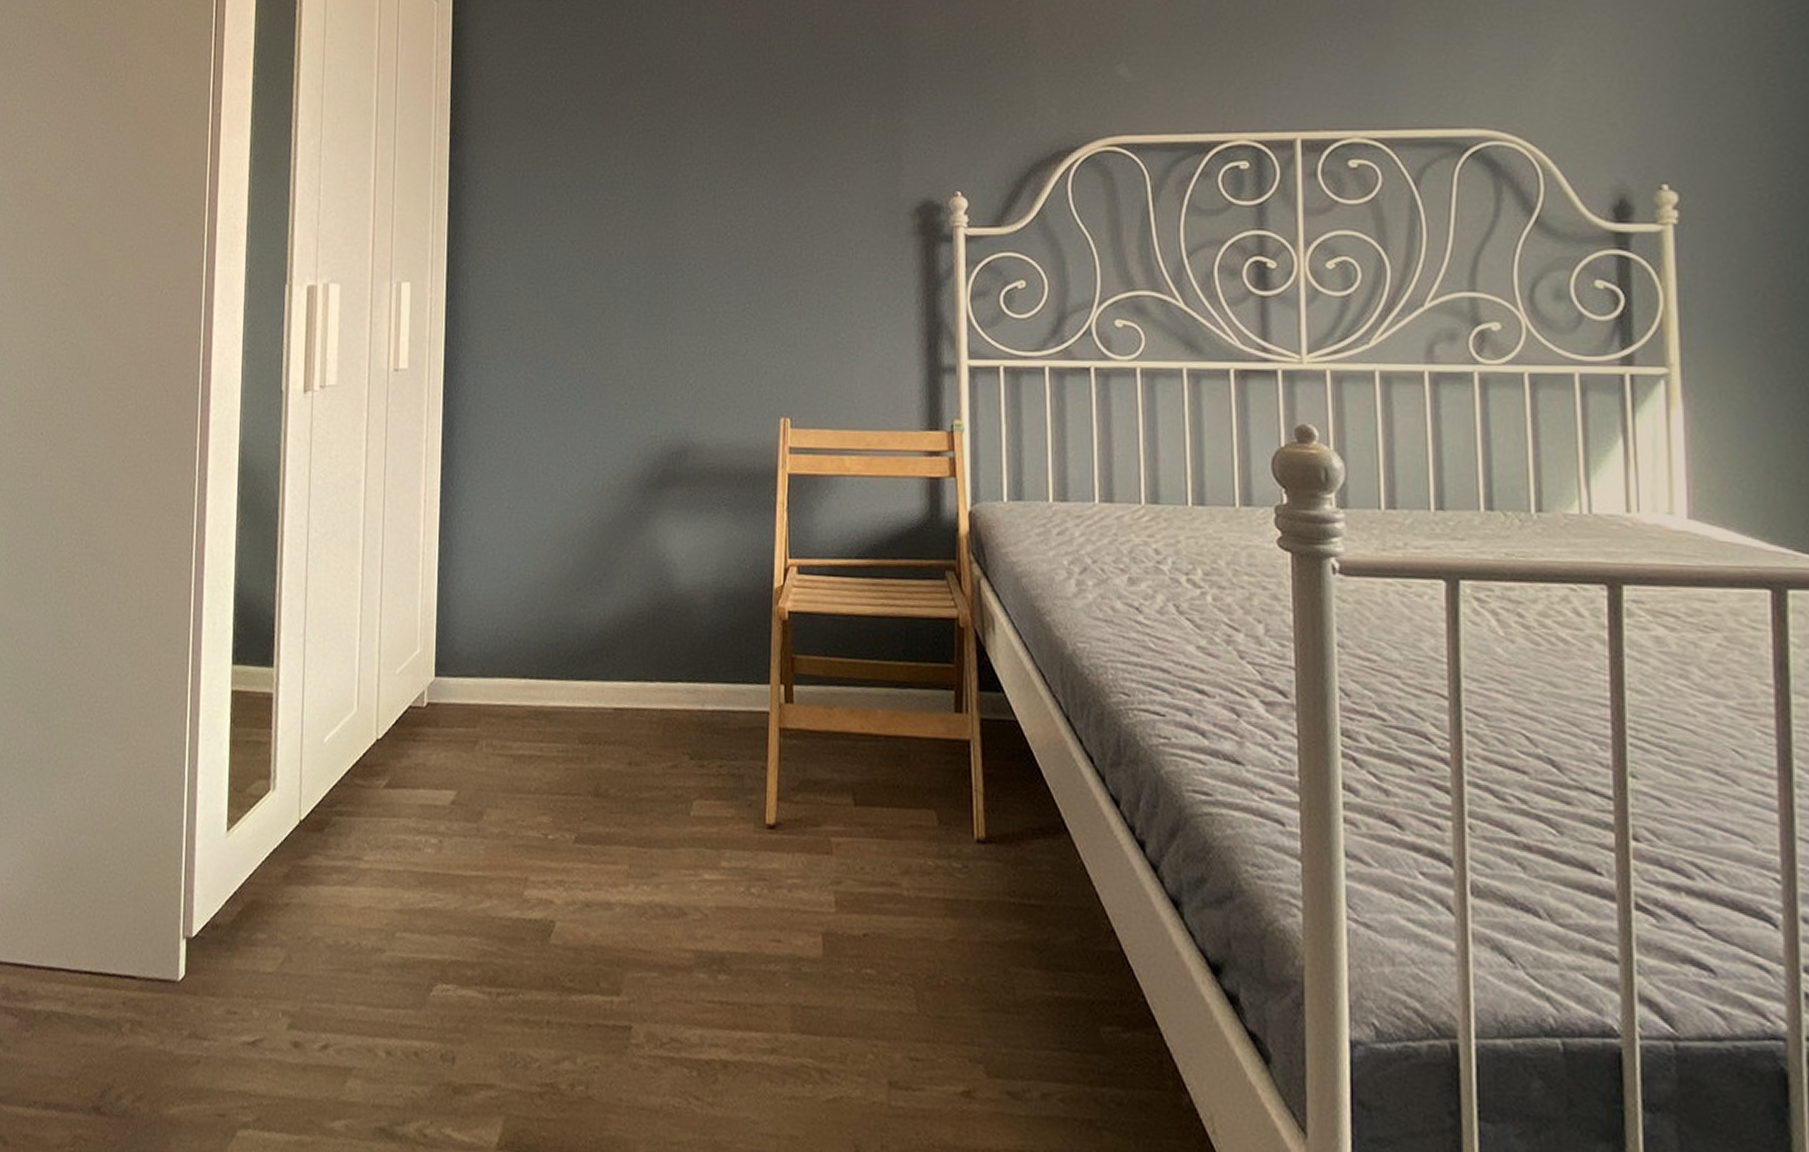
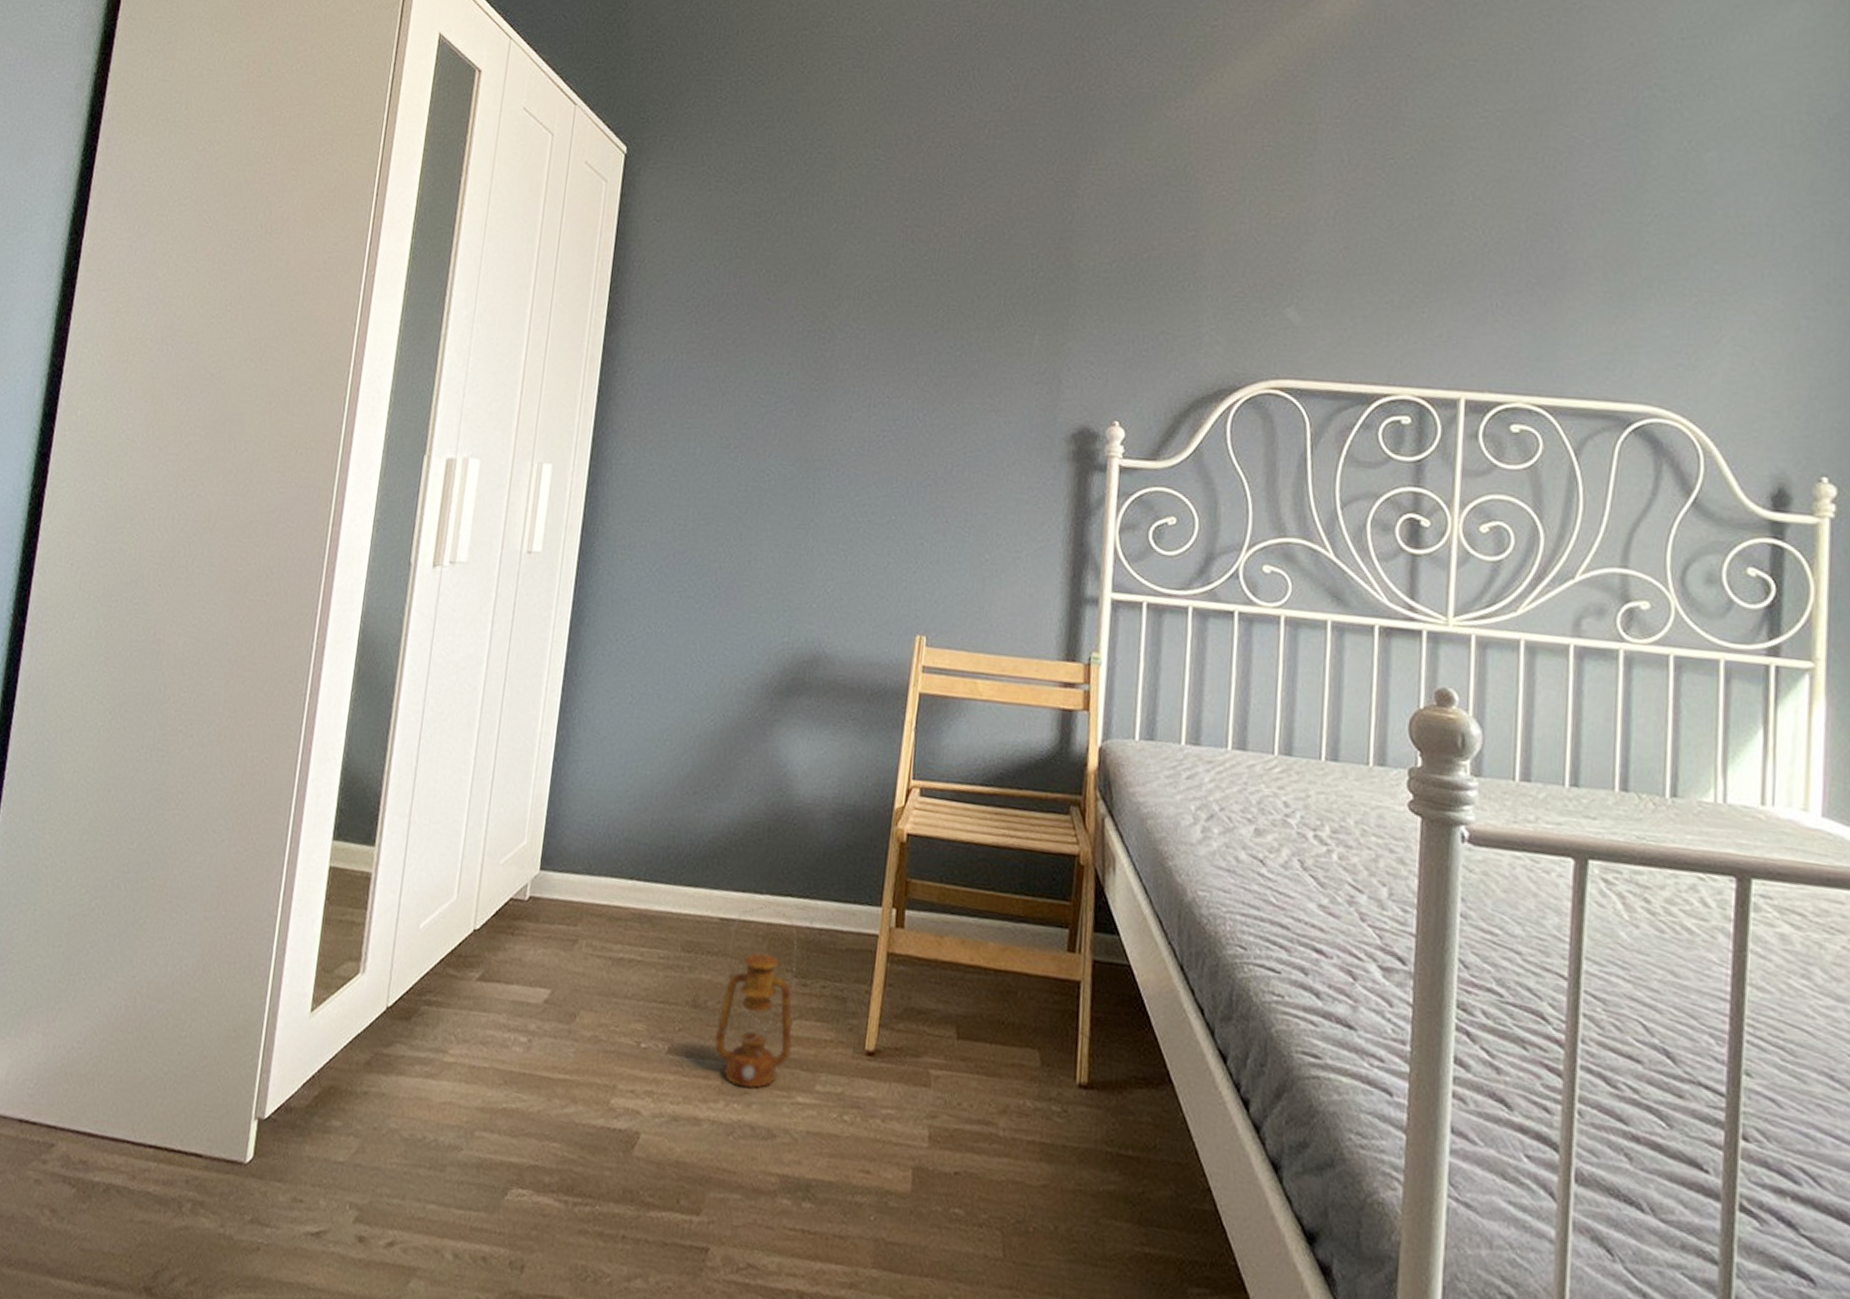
lantern: none [620,693,695,870] -> present [715,906,797,1089]

